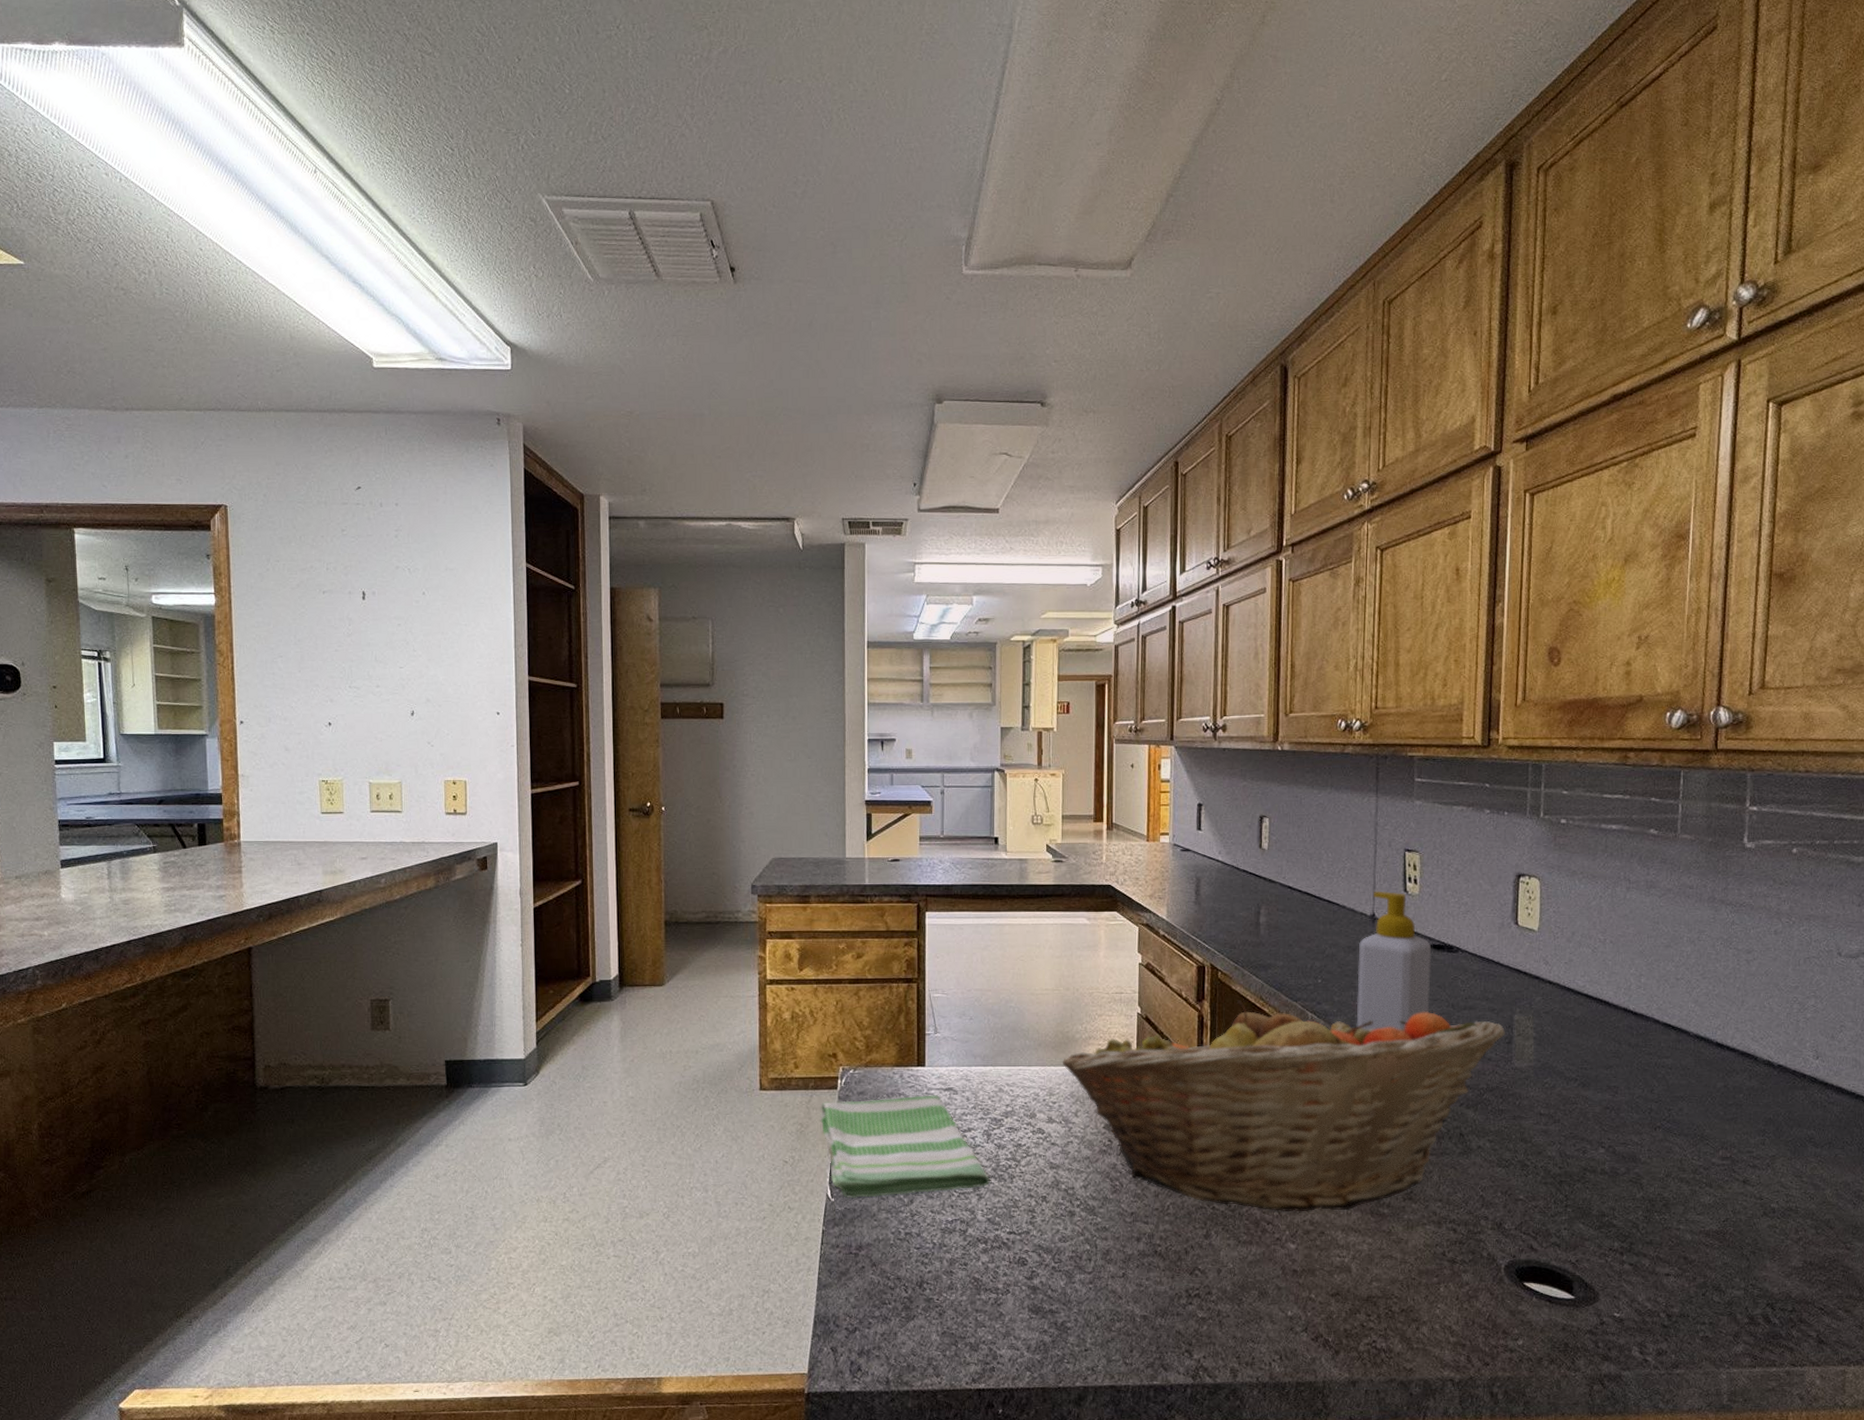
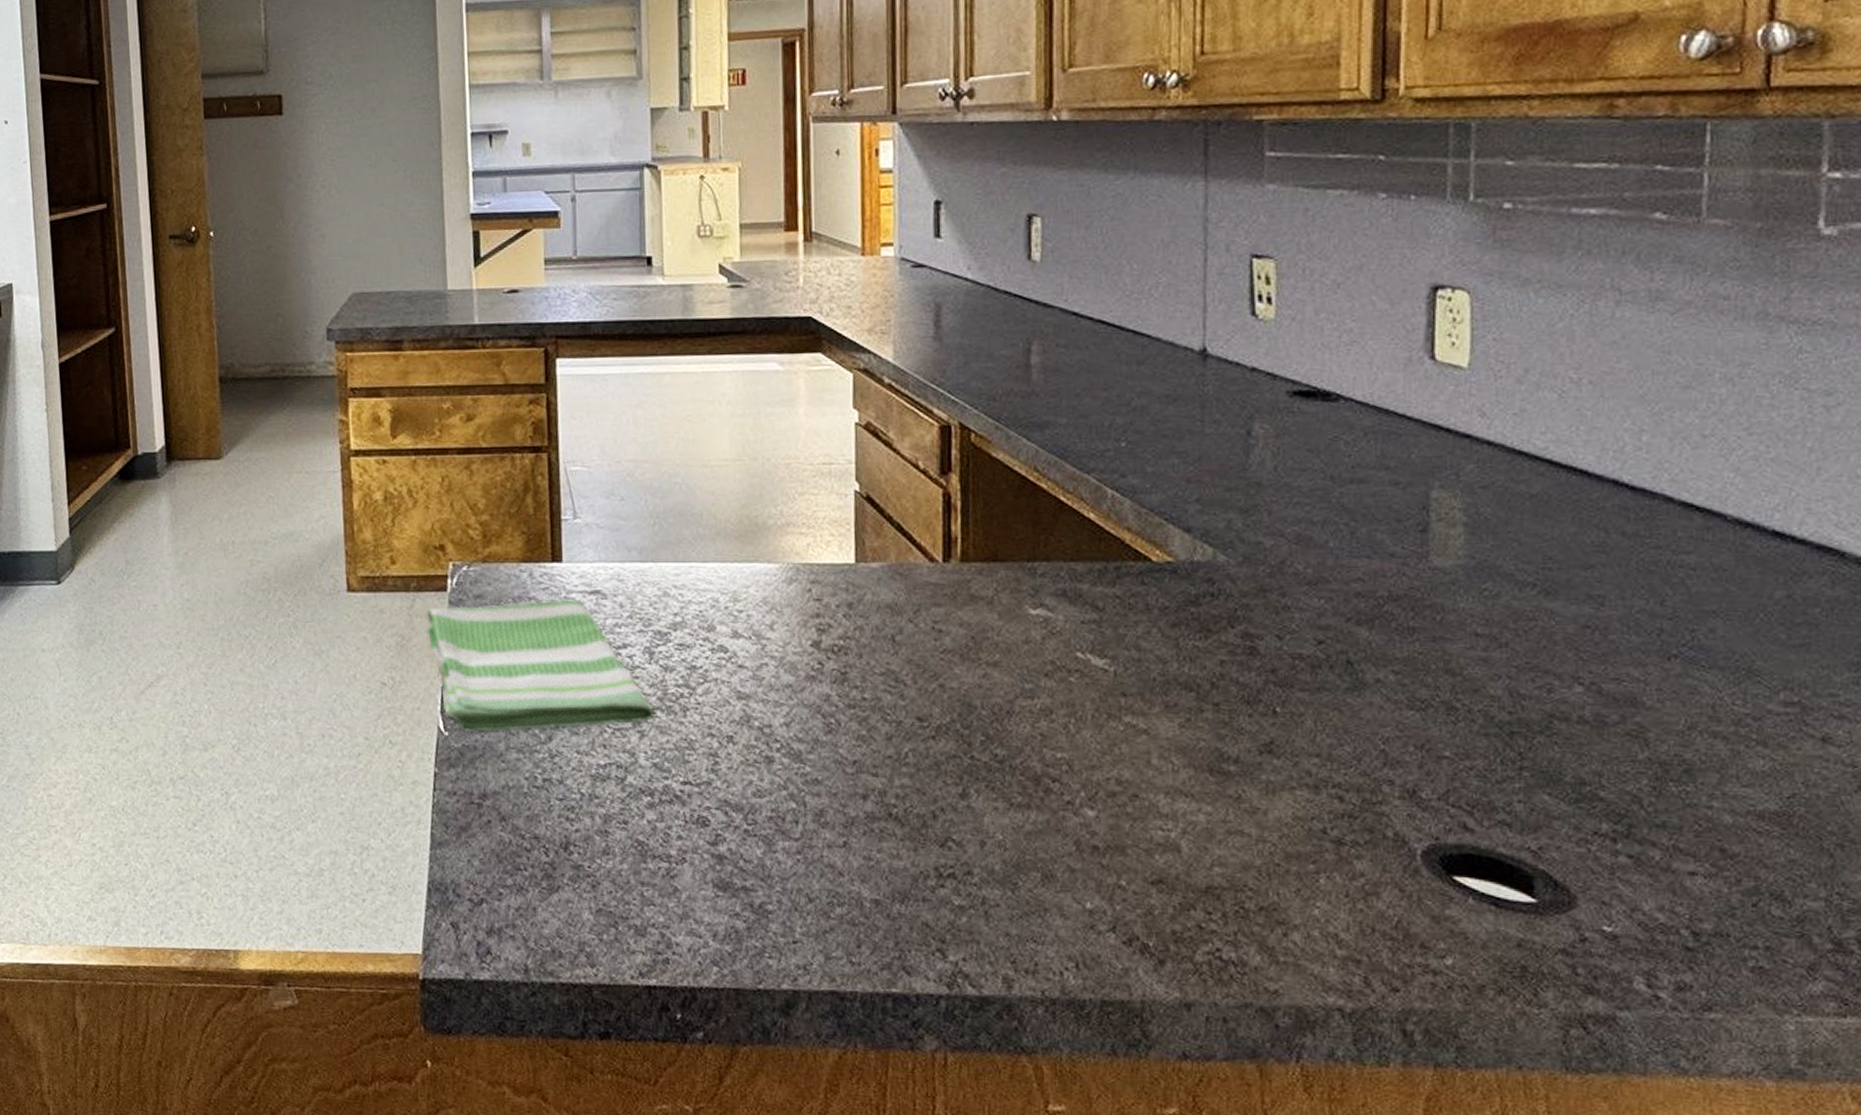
fruit basket: present [1063,1000,1506,1212] -> none [751,472,1418,767]
soap bottle: present [1356,891,1432,1031] -> none [1180,315,1297,514]

